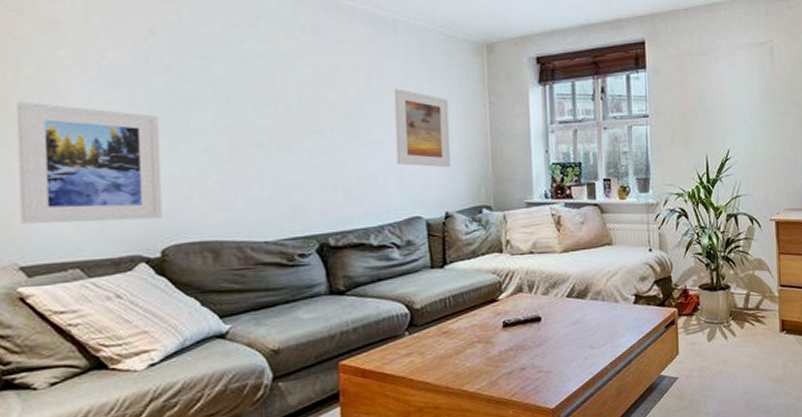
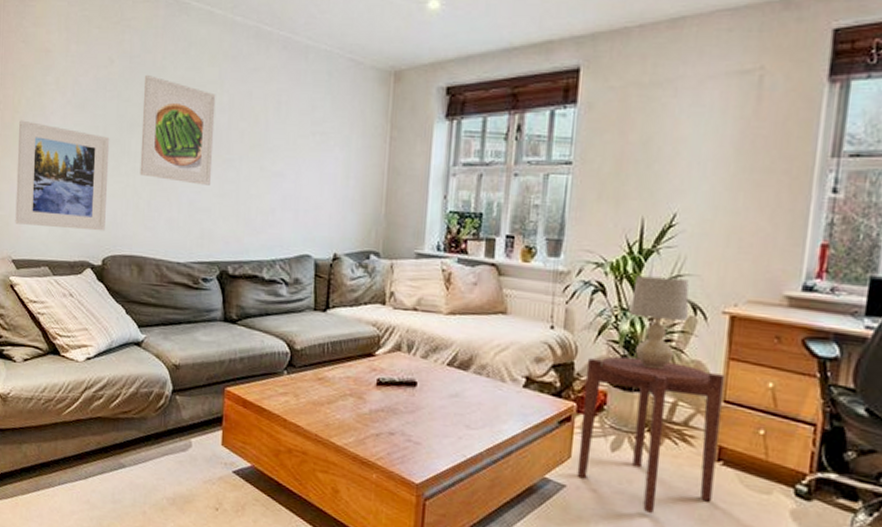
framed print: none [201,49,299,159] -> present [140,75,216,185]
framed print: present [393,88,452,168] -> none [294,119,350,207]
side table: none [681,263,782,383] -> present [577,356,725,513]
table lamp: none [706,198,749,270] -> present [629,275,689,369]

